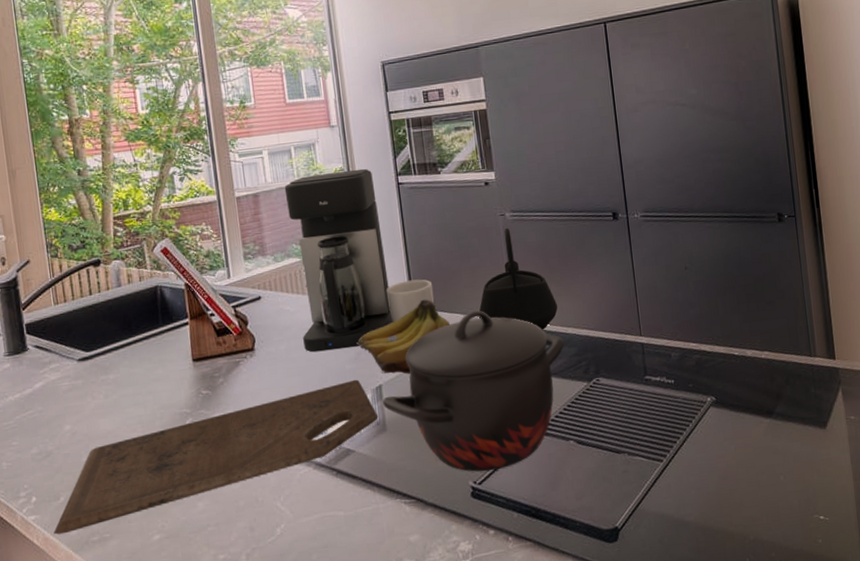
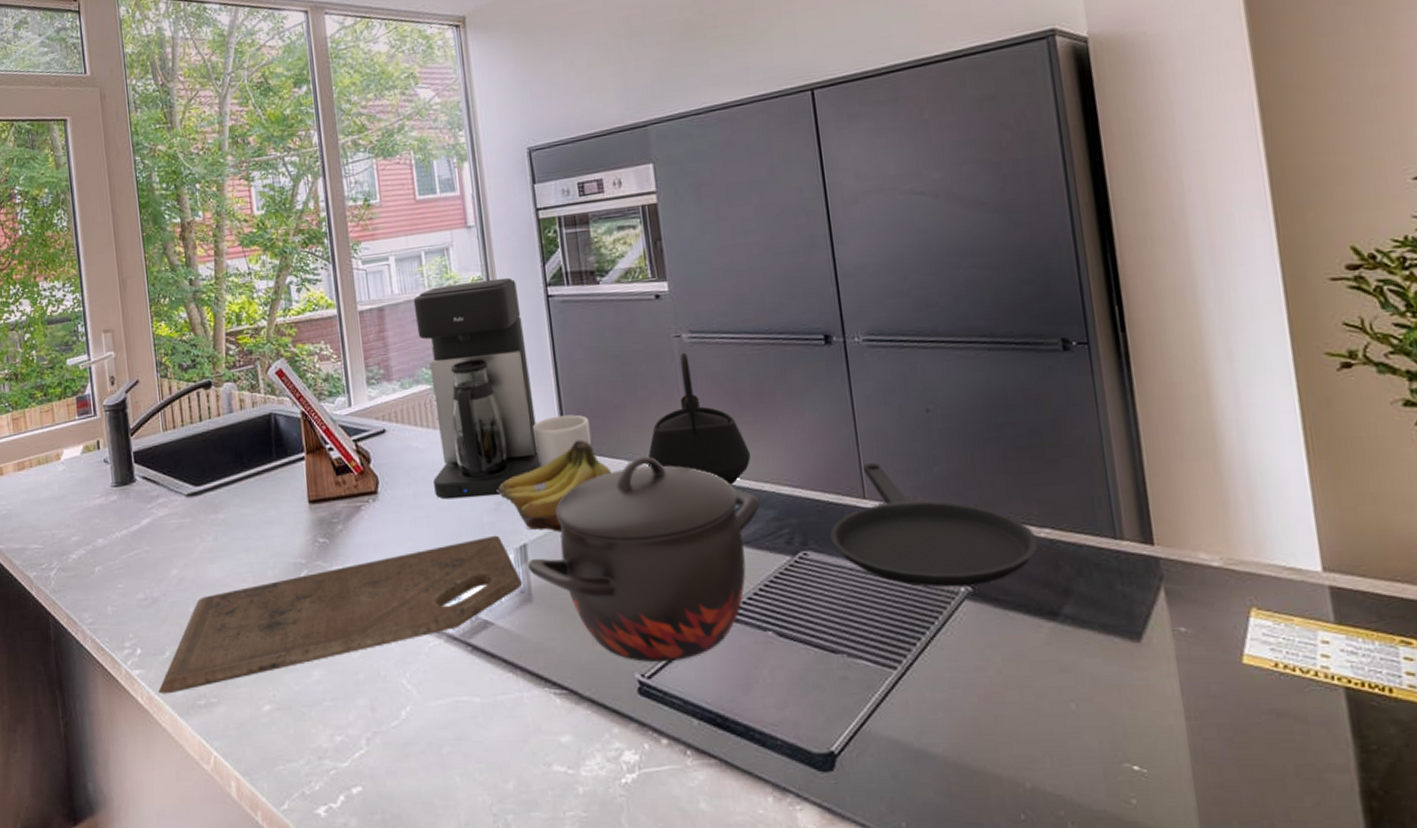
frying pan: none [616,308,760,399] -> present [830,462,1039,587]

